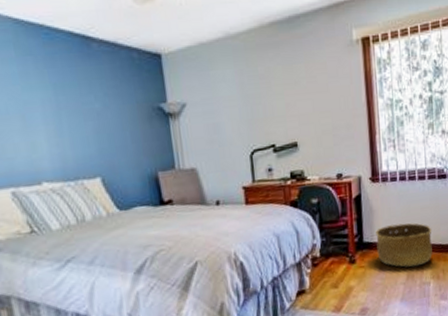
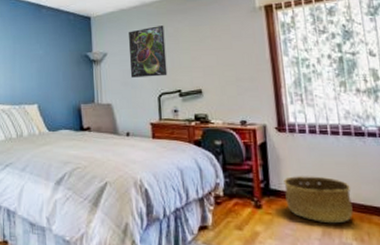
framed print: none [211,64,260,133] -> present [129,26,168,78]

